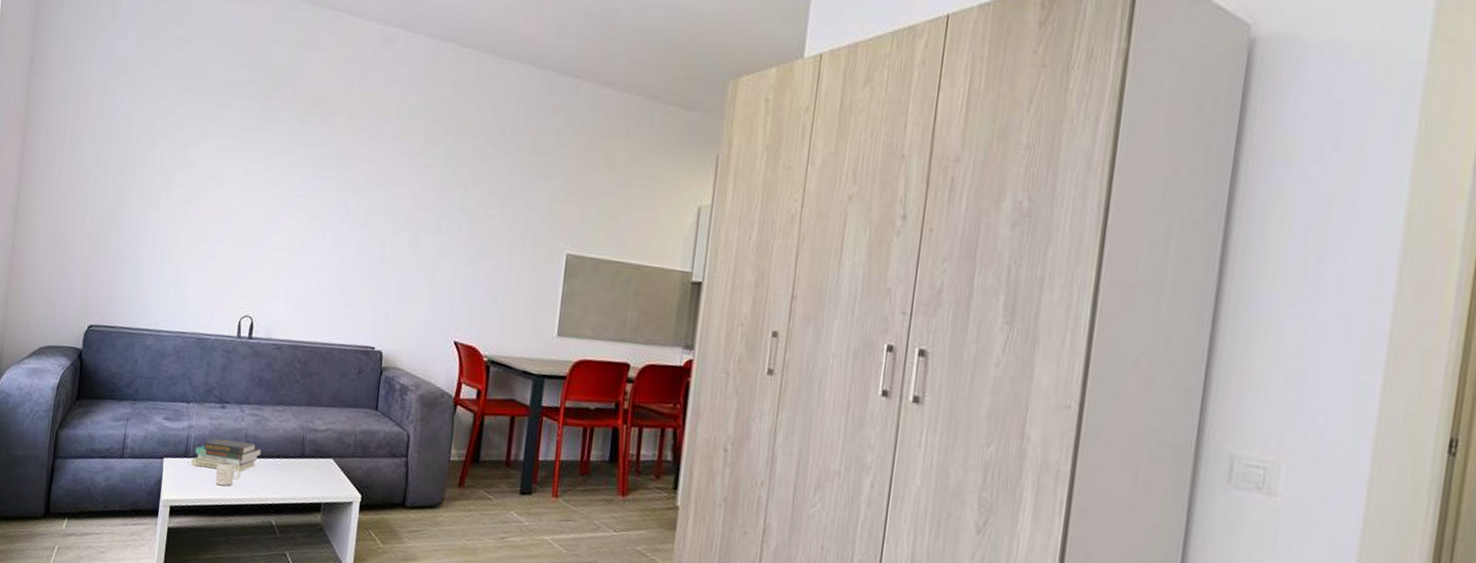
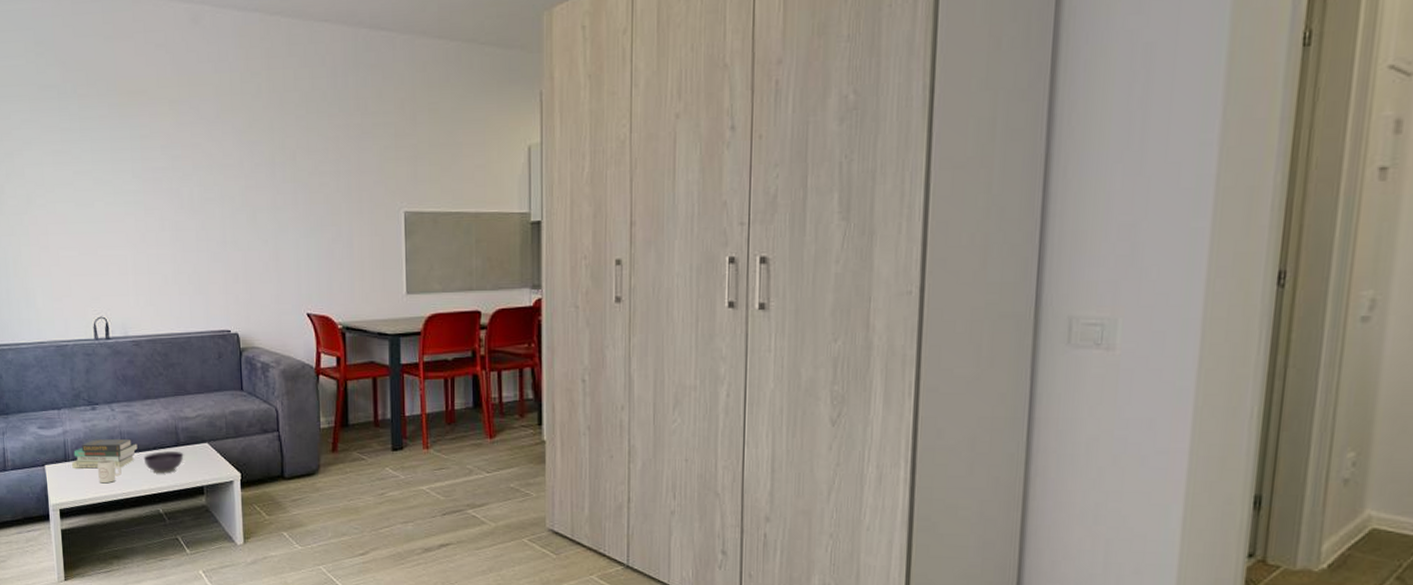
bowl: none [264,460,307,484] -> present [143,451,184,473]

